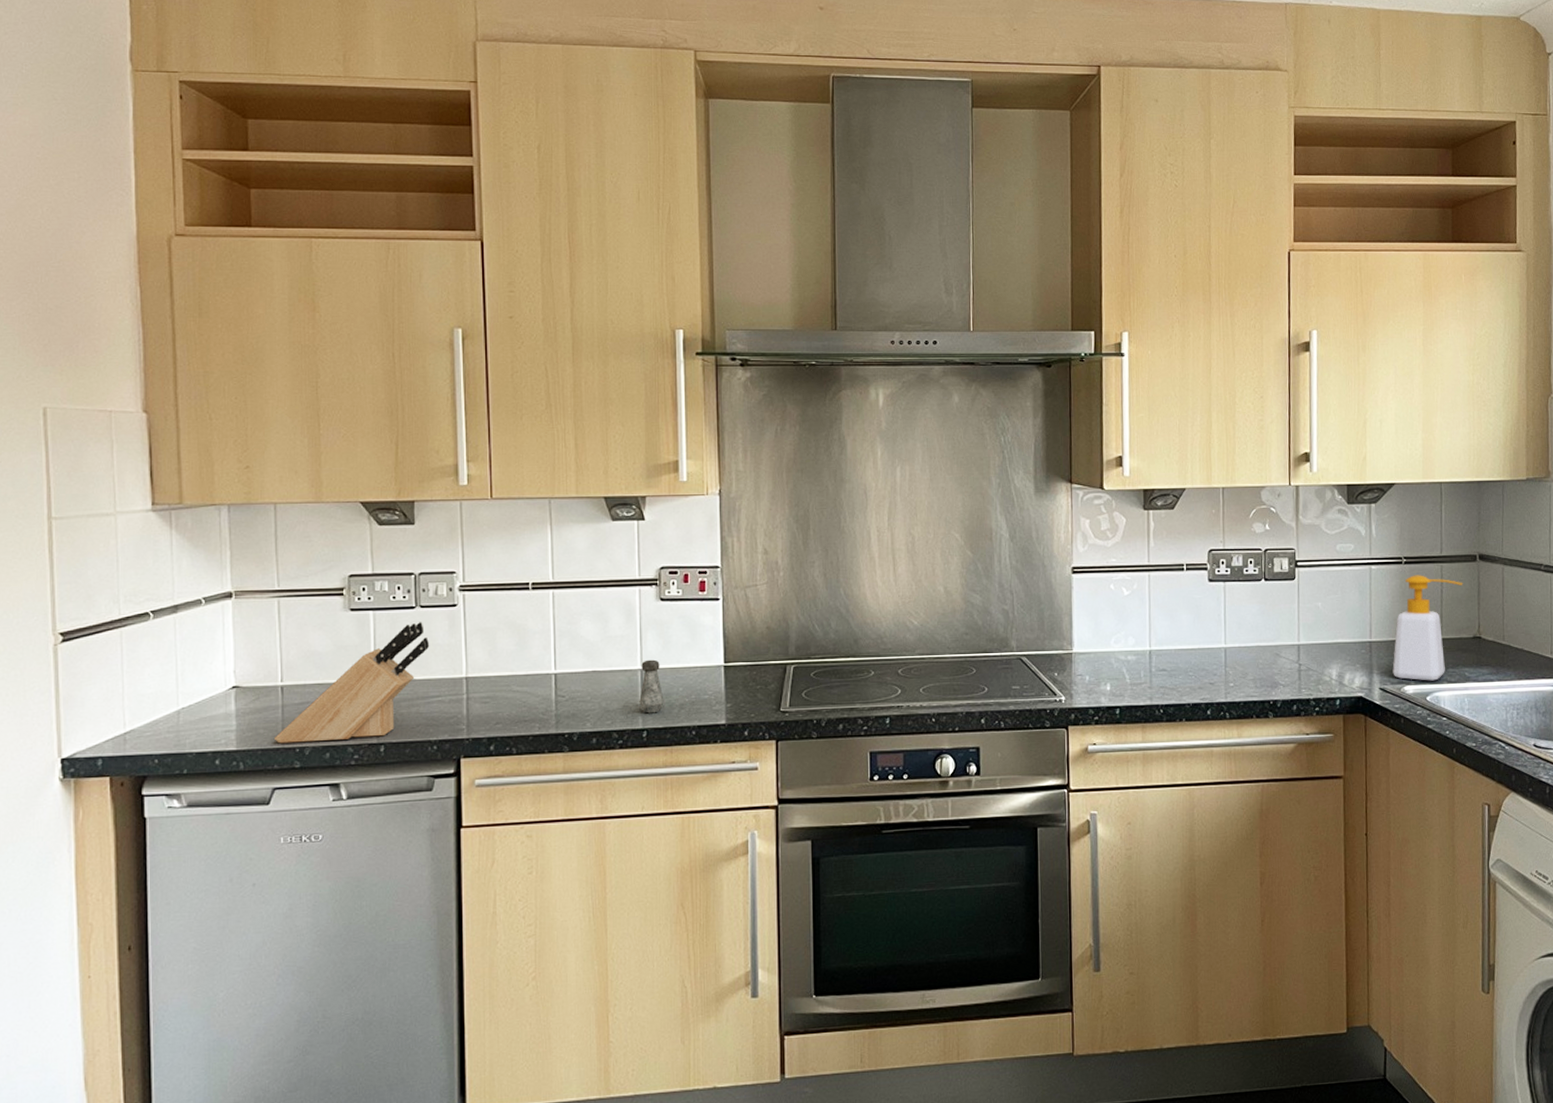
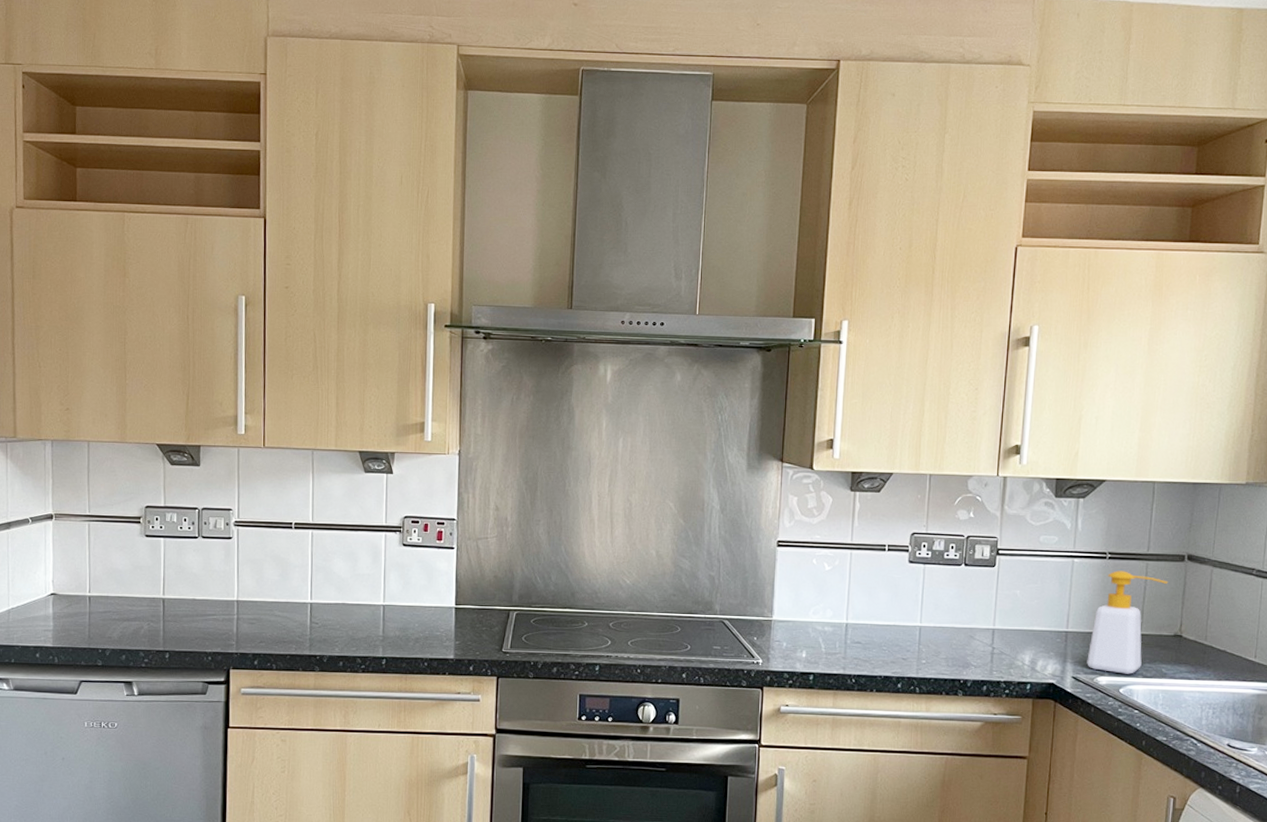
knife block: present [273,622,430,744] -> none [81,550,209,646]
salt shaker: present [639,659,664,714] -> none [381,597,402,644]

